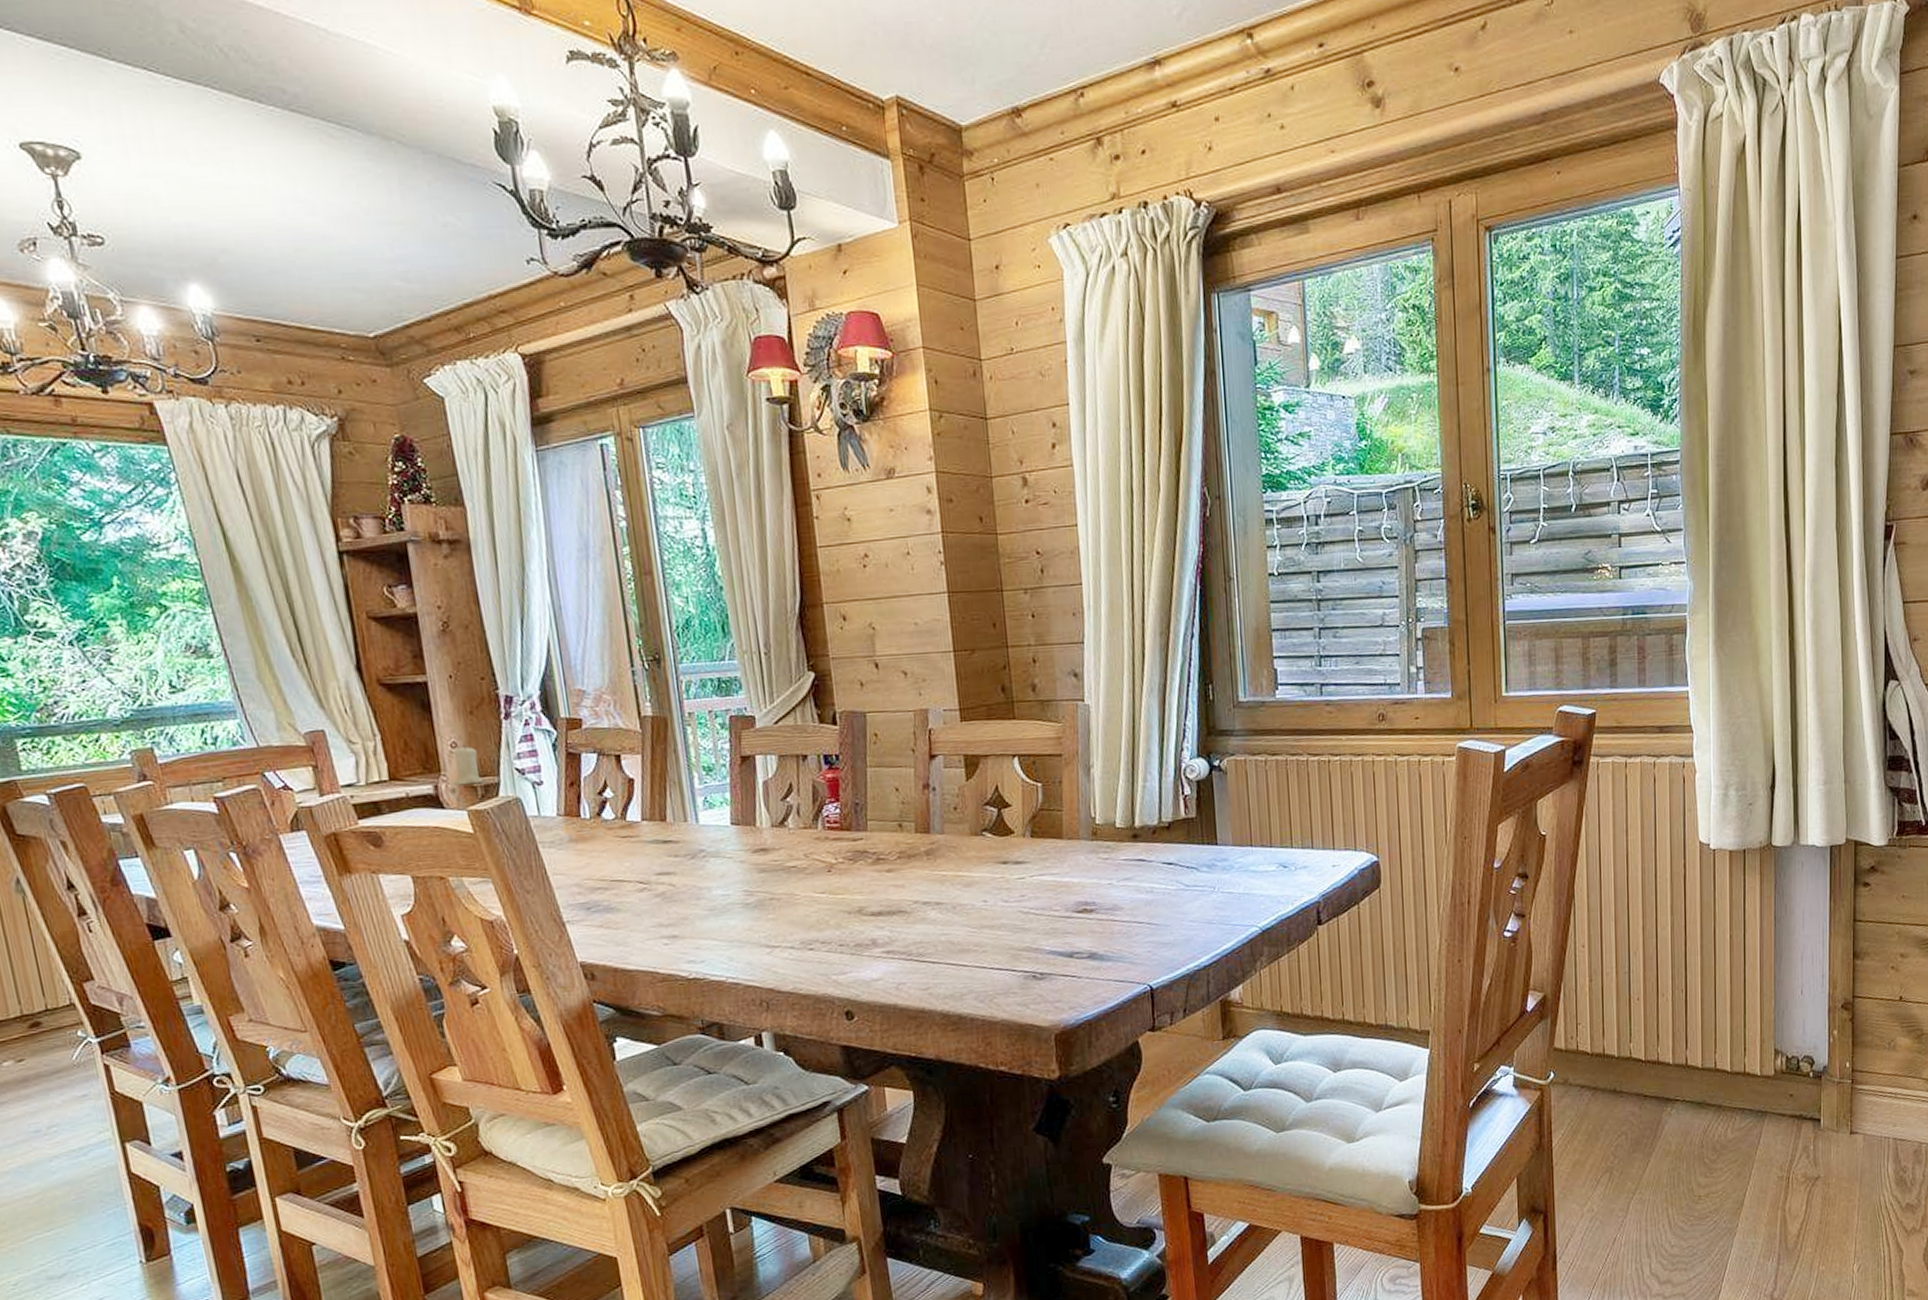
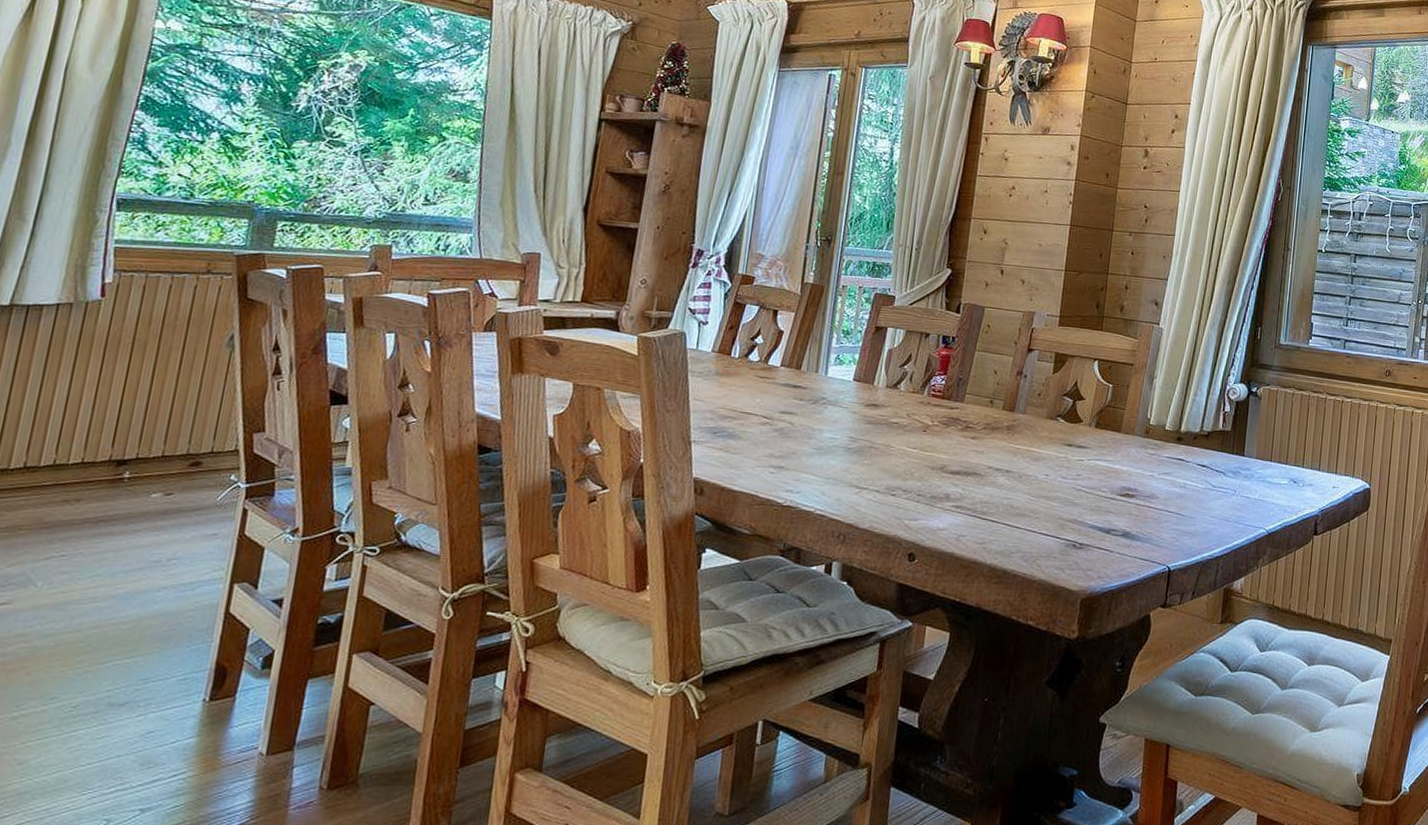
candle: present [453,745,483,786] -> none [633,283,661,316]

